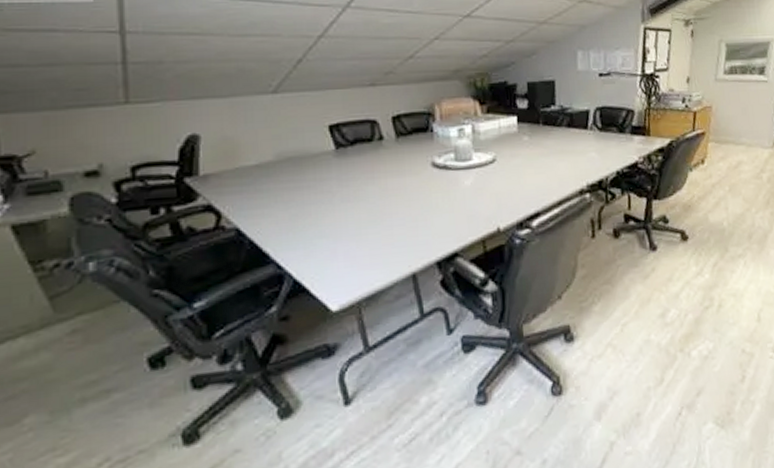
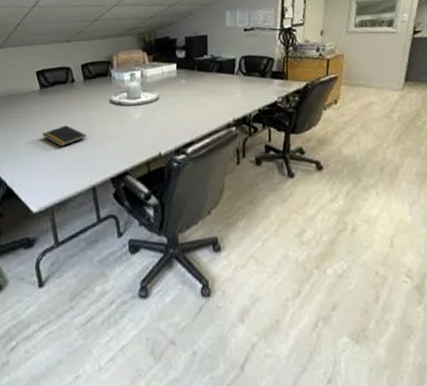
notepad: none [341,197,402,225] -> present [42,125,86,147]

